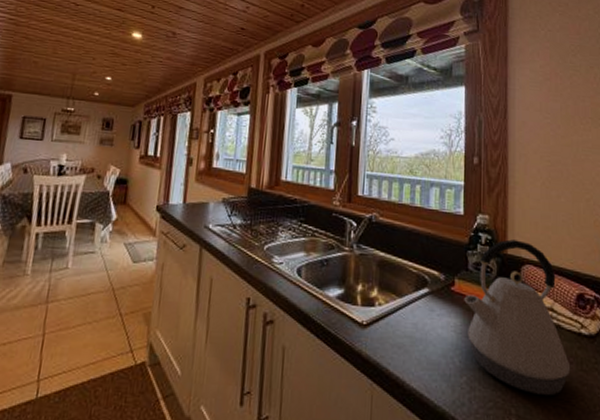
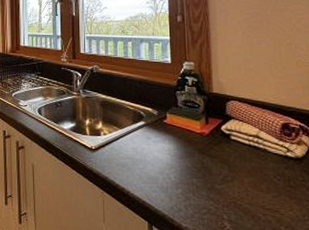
kettle: present [464,239,571,395] -> none [176,81,279,206]

